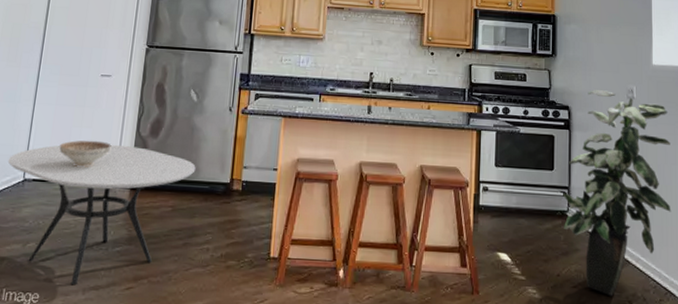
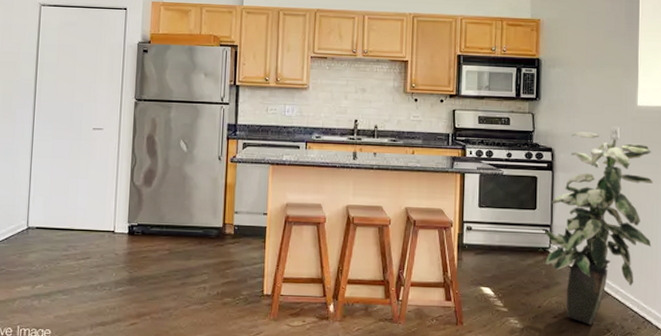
dining table: present [7,145,196,286] -> none [11,194,189,322]
decorative bowl: present [59,140,112,167] -> none [58,190,108,215]

